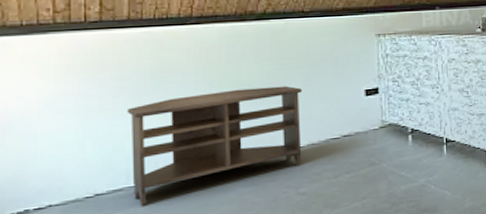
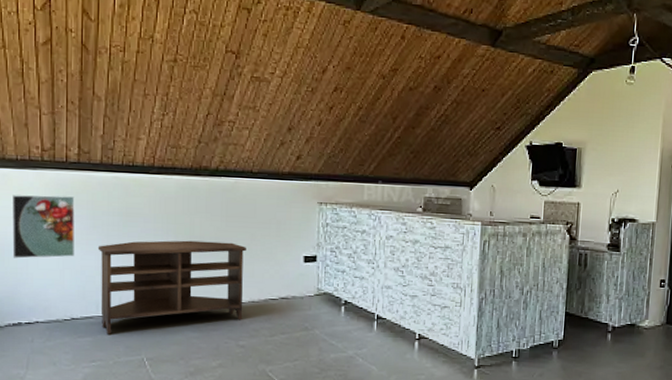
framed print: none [16,58,97,136] -> present [12,195,75,259]

